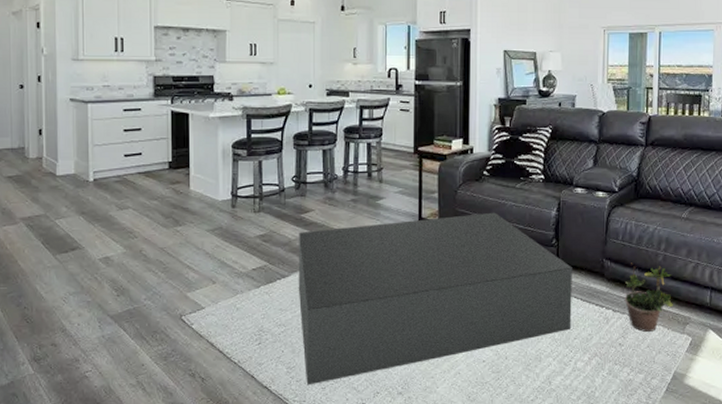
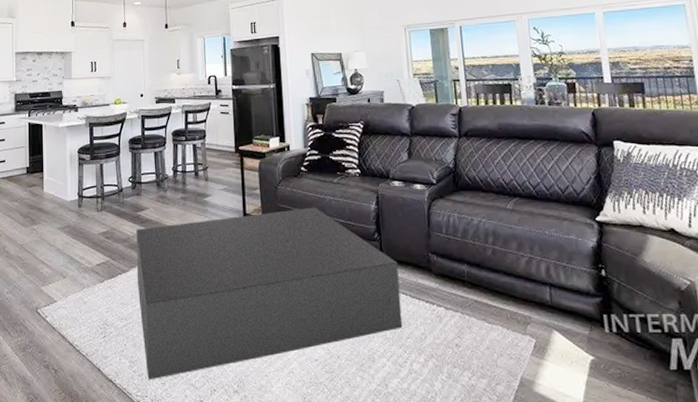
potted plant: present [624,262,673,332] -> none [453,257,510,332]

